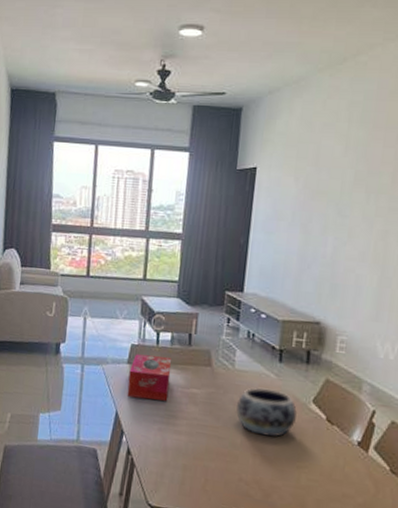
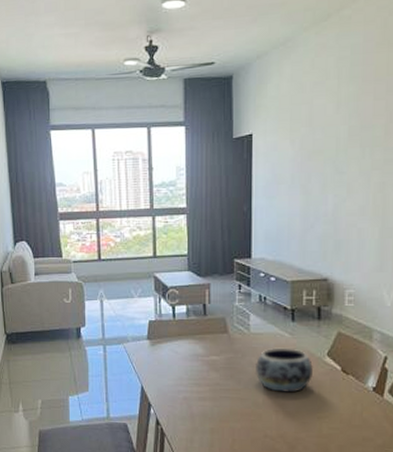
tissue box: present [127,354,172,401] -> none [150,328,190,372]

